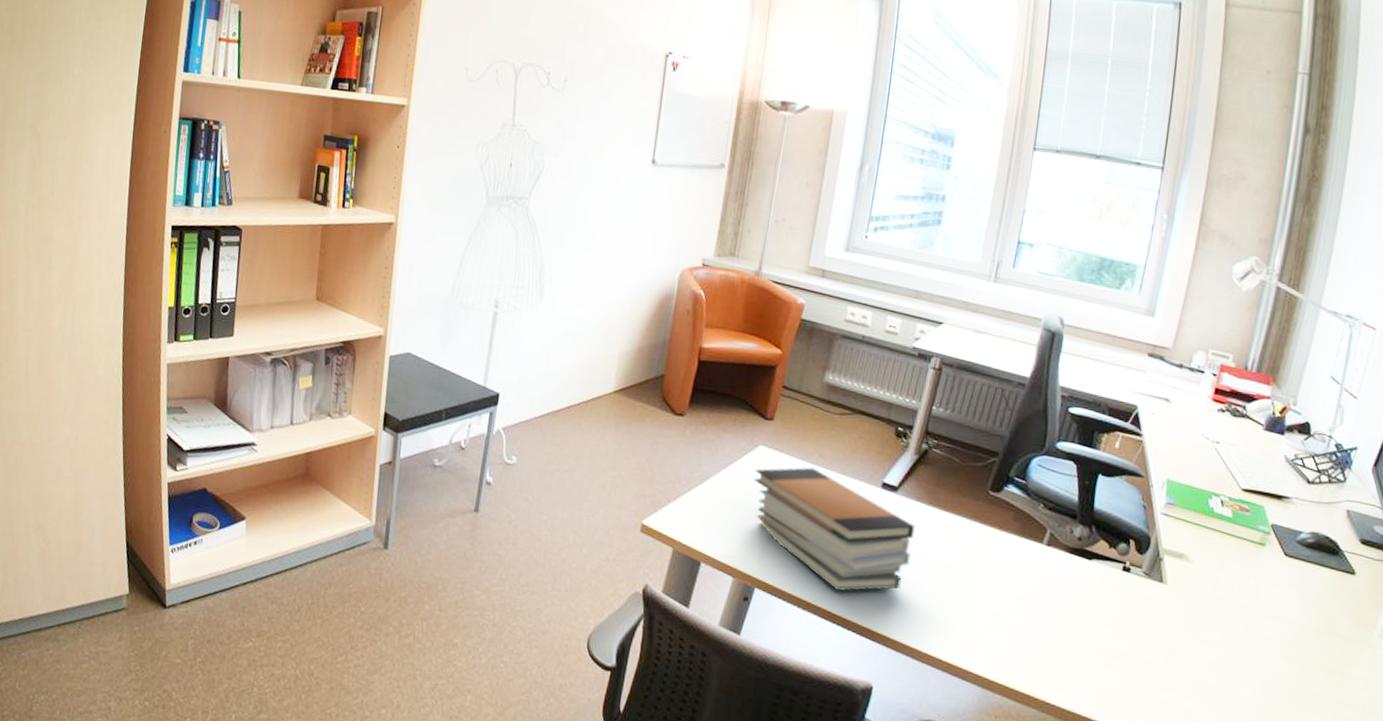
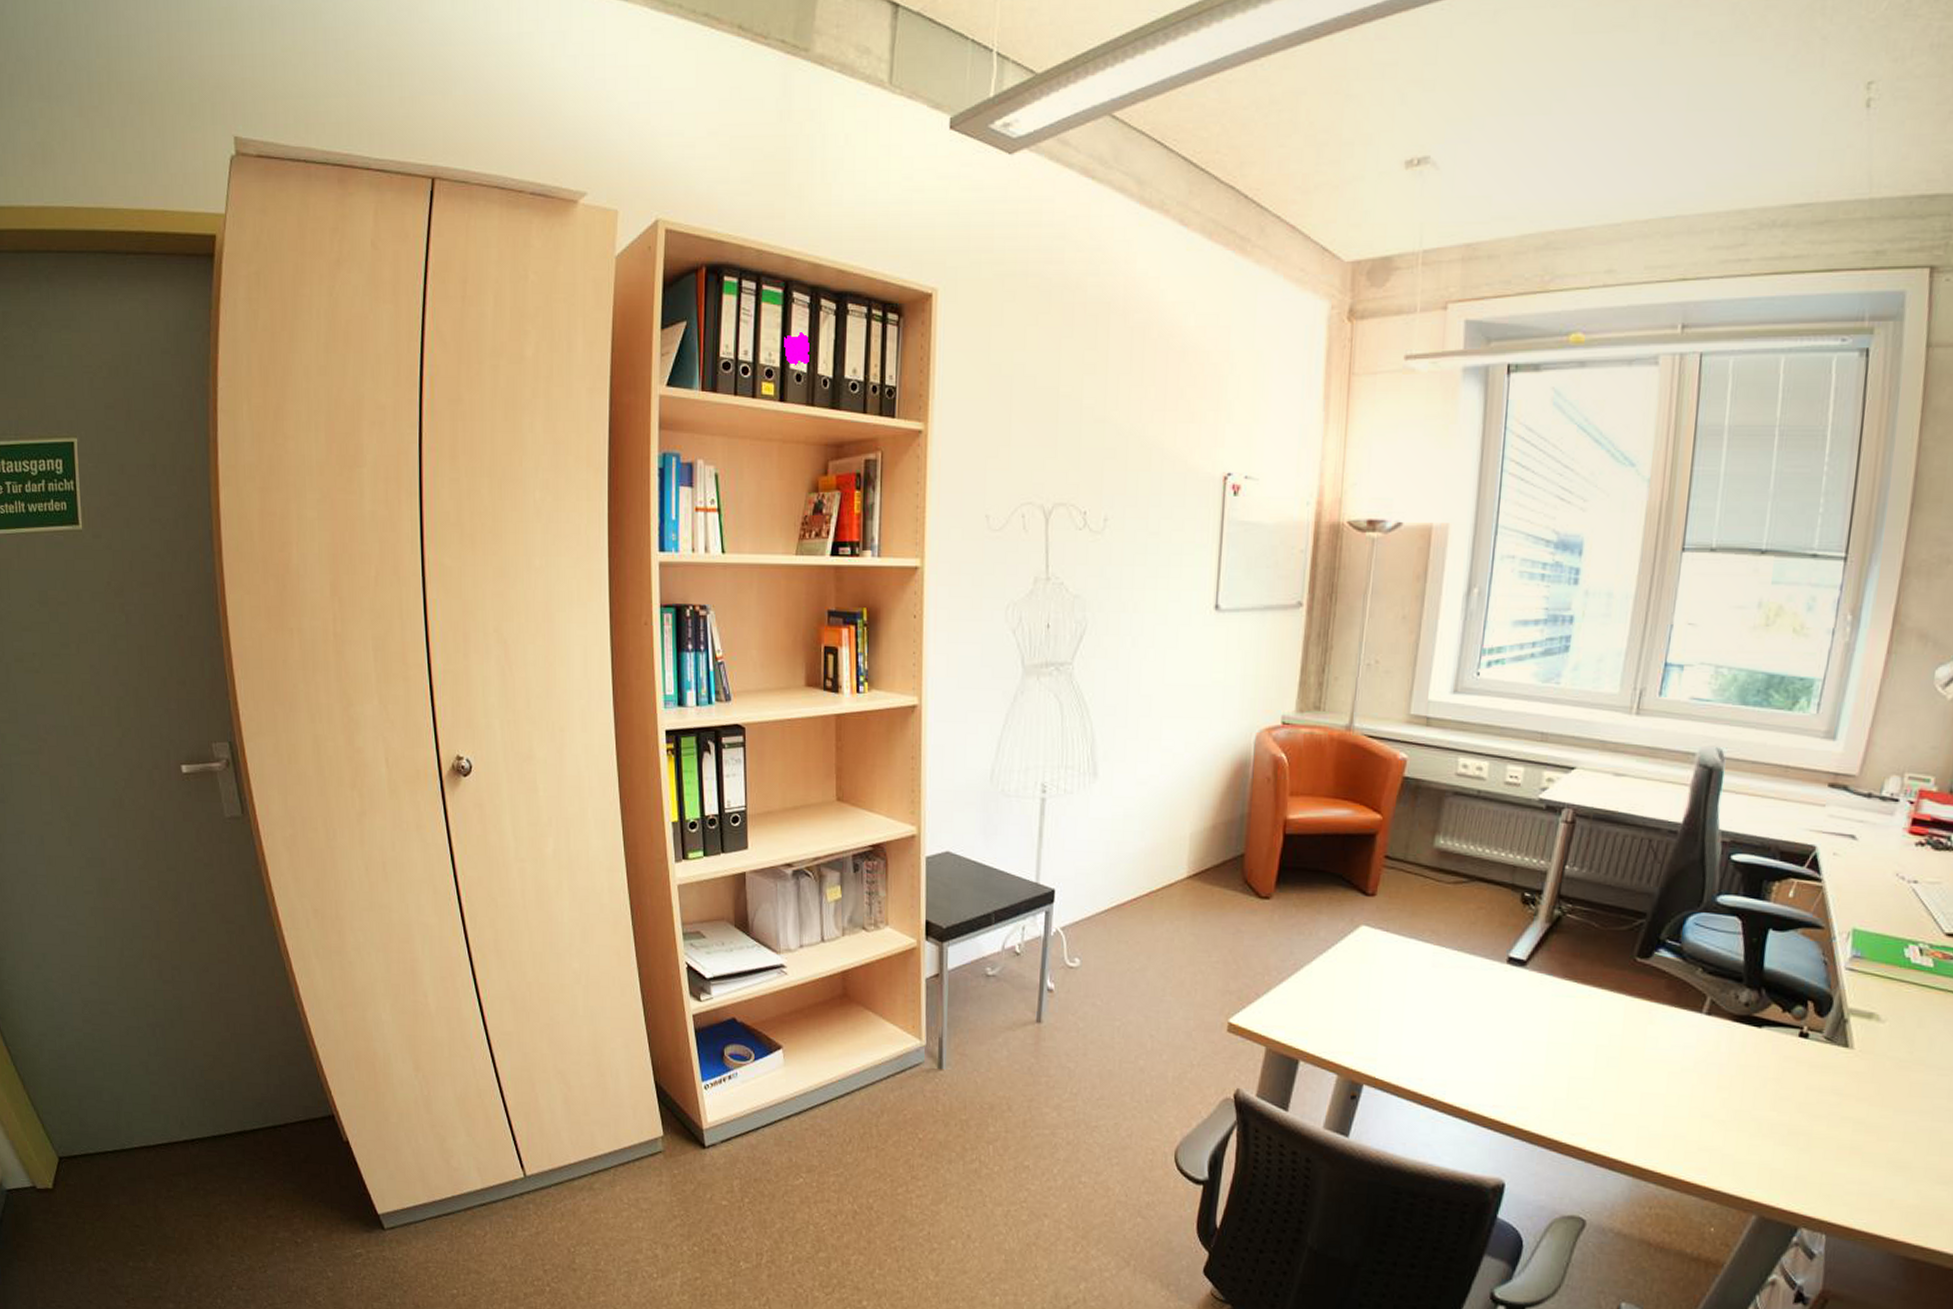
book stack: present [753,467,916,592] -> none [1355,946,1549,1082]

